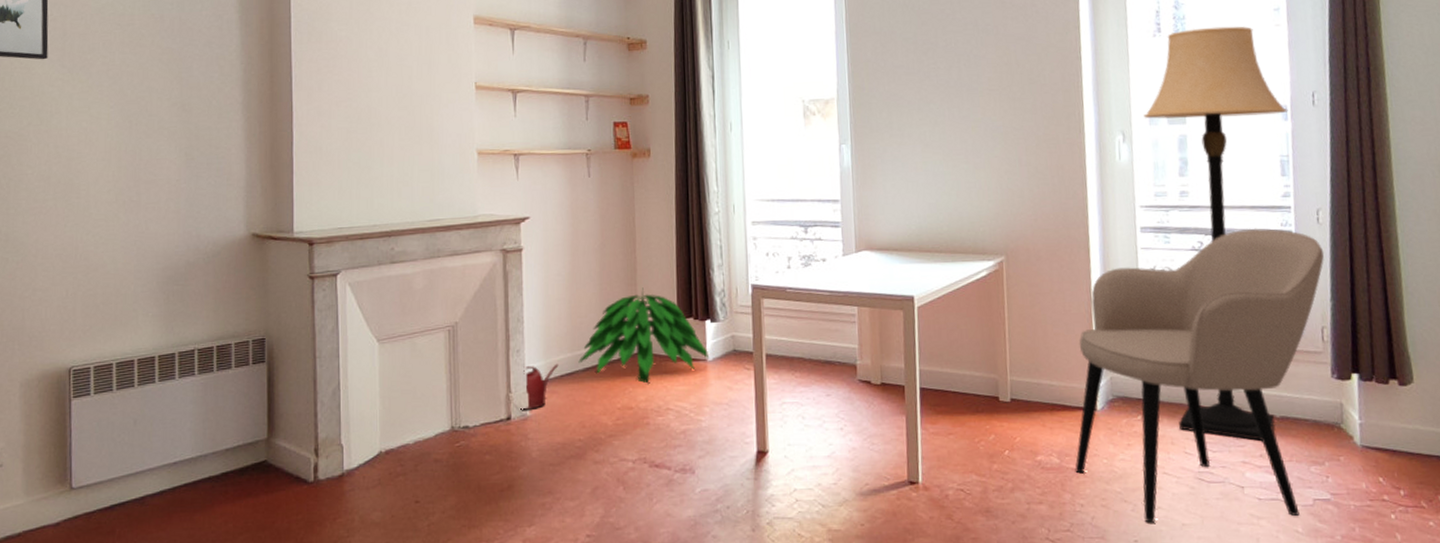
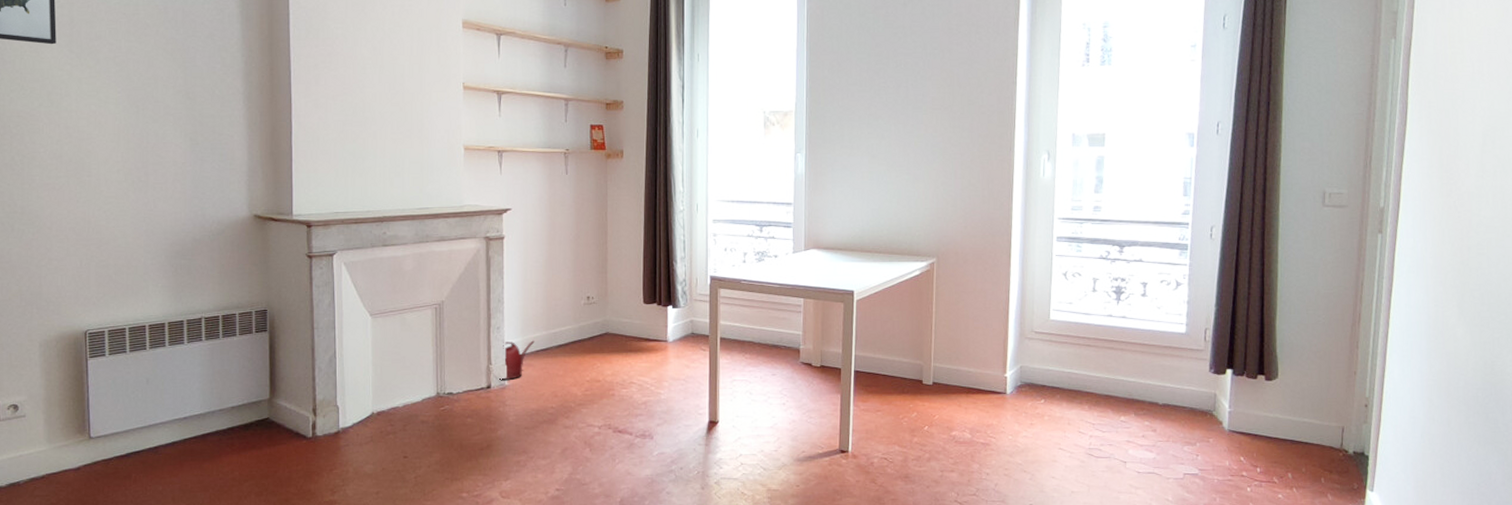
indoor plant: present [578,287,708,383] -> none [552,275,669,359]
armchair: present [1075,228,1325,523] -> none [984,241,1214,490]
lamp: present [1143,26,1288,441] -> none [1068,59,1195,423]

